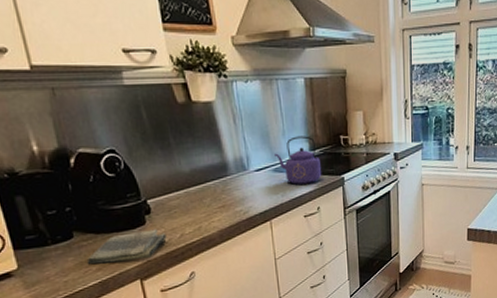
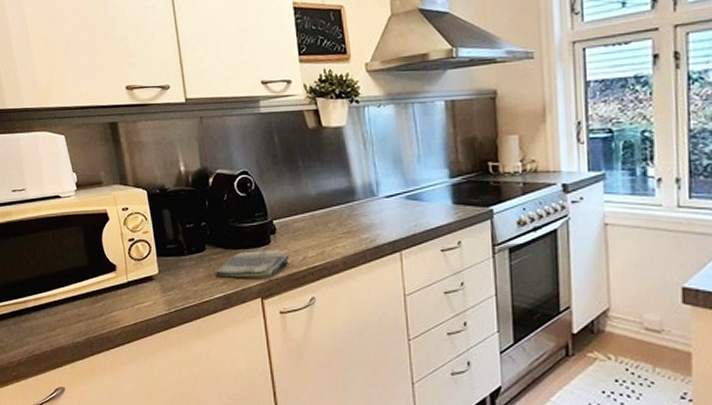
kettle: present [275,136,322,185] -> none [408,162,465,214]

